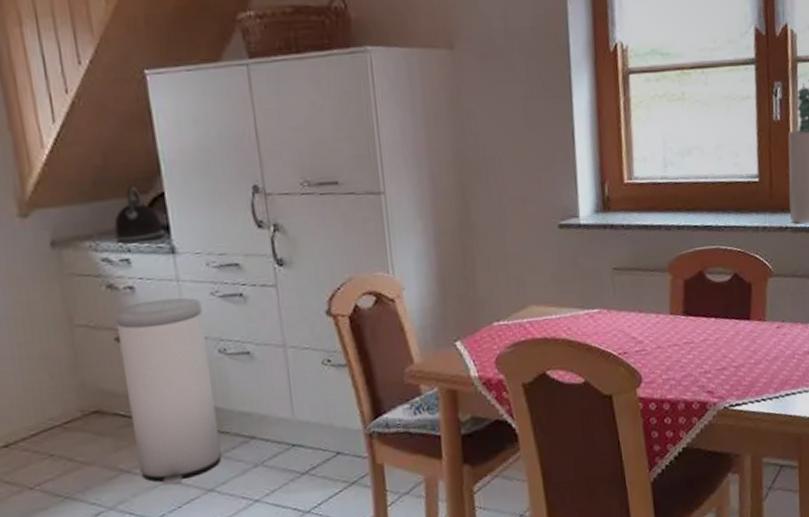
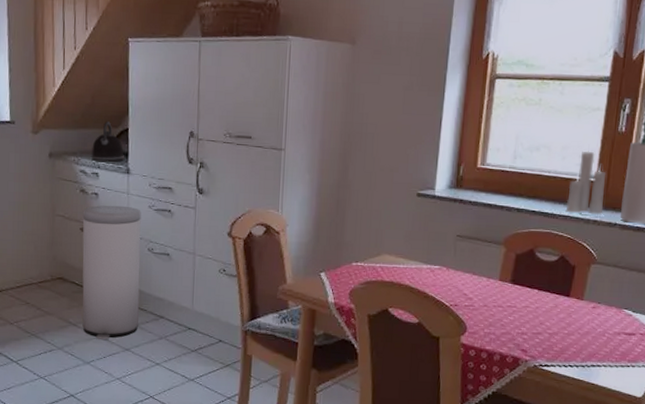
candle: none [730,140,772,223] -> present [565,145,606,215]

